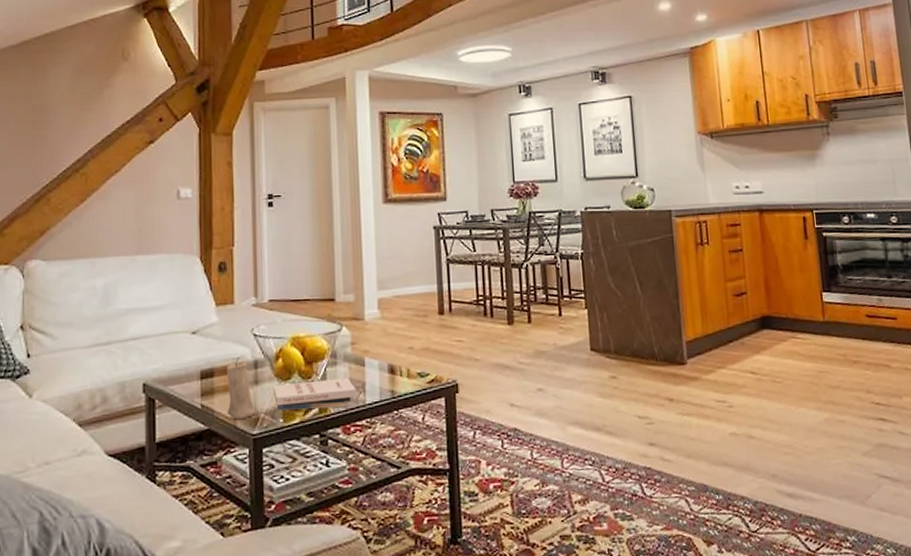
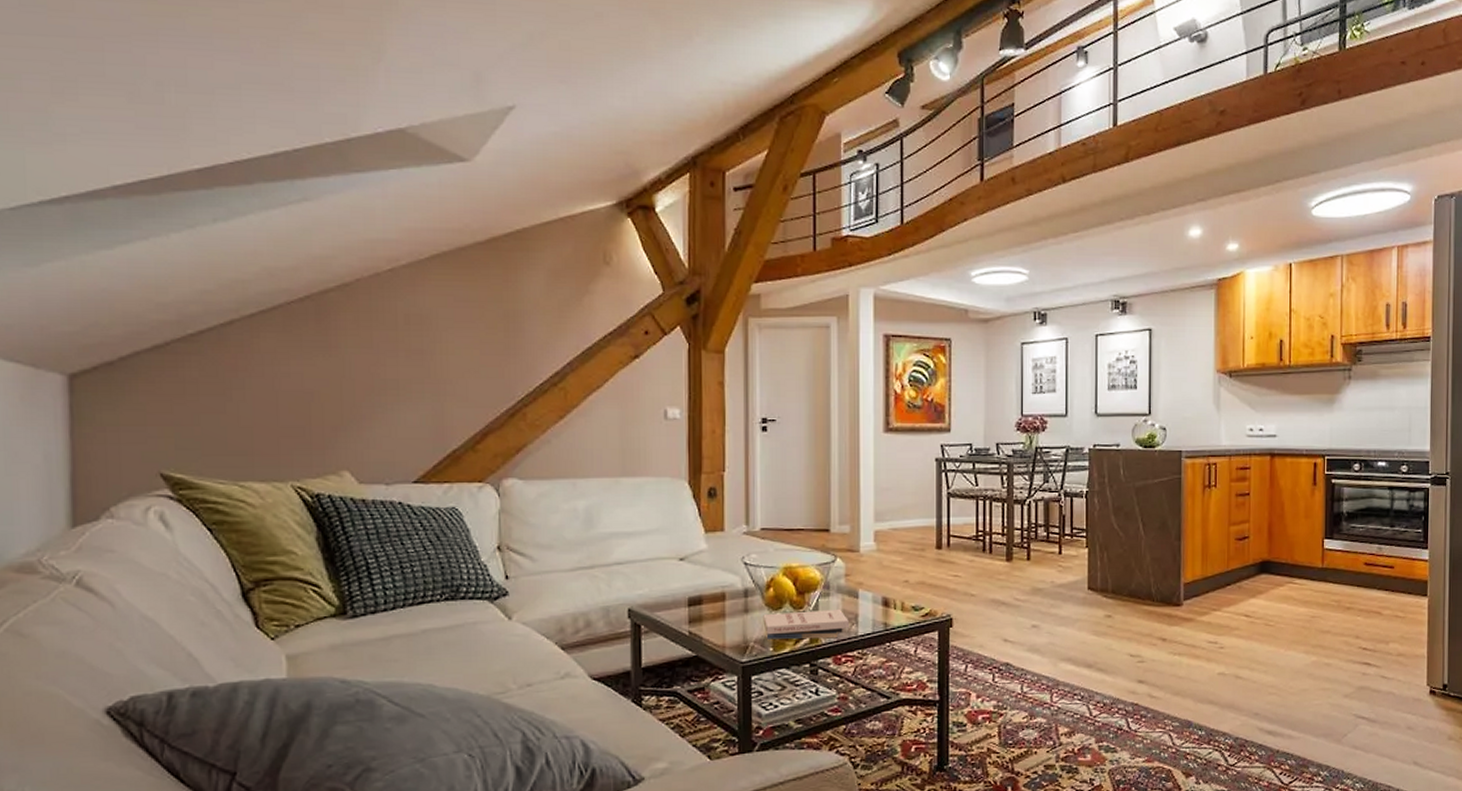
candle: present [226,357,256,420] -> none [715,585,745,648]

